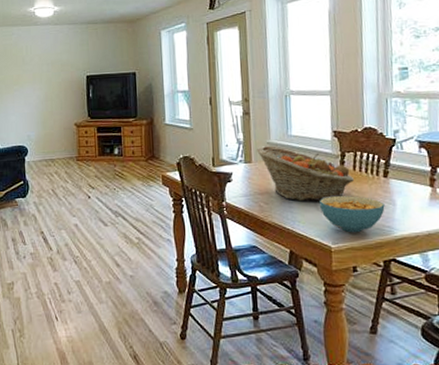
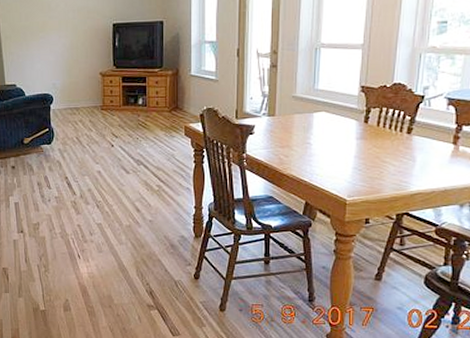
fruit basket: present [257,146,354,202] -> none [281,100,376,155]
cereal bowl: present [318,196,385,233] -> none [338,151,405,187]

